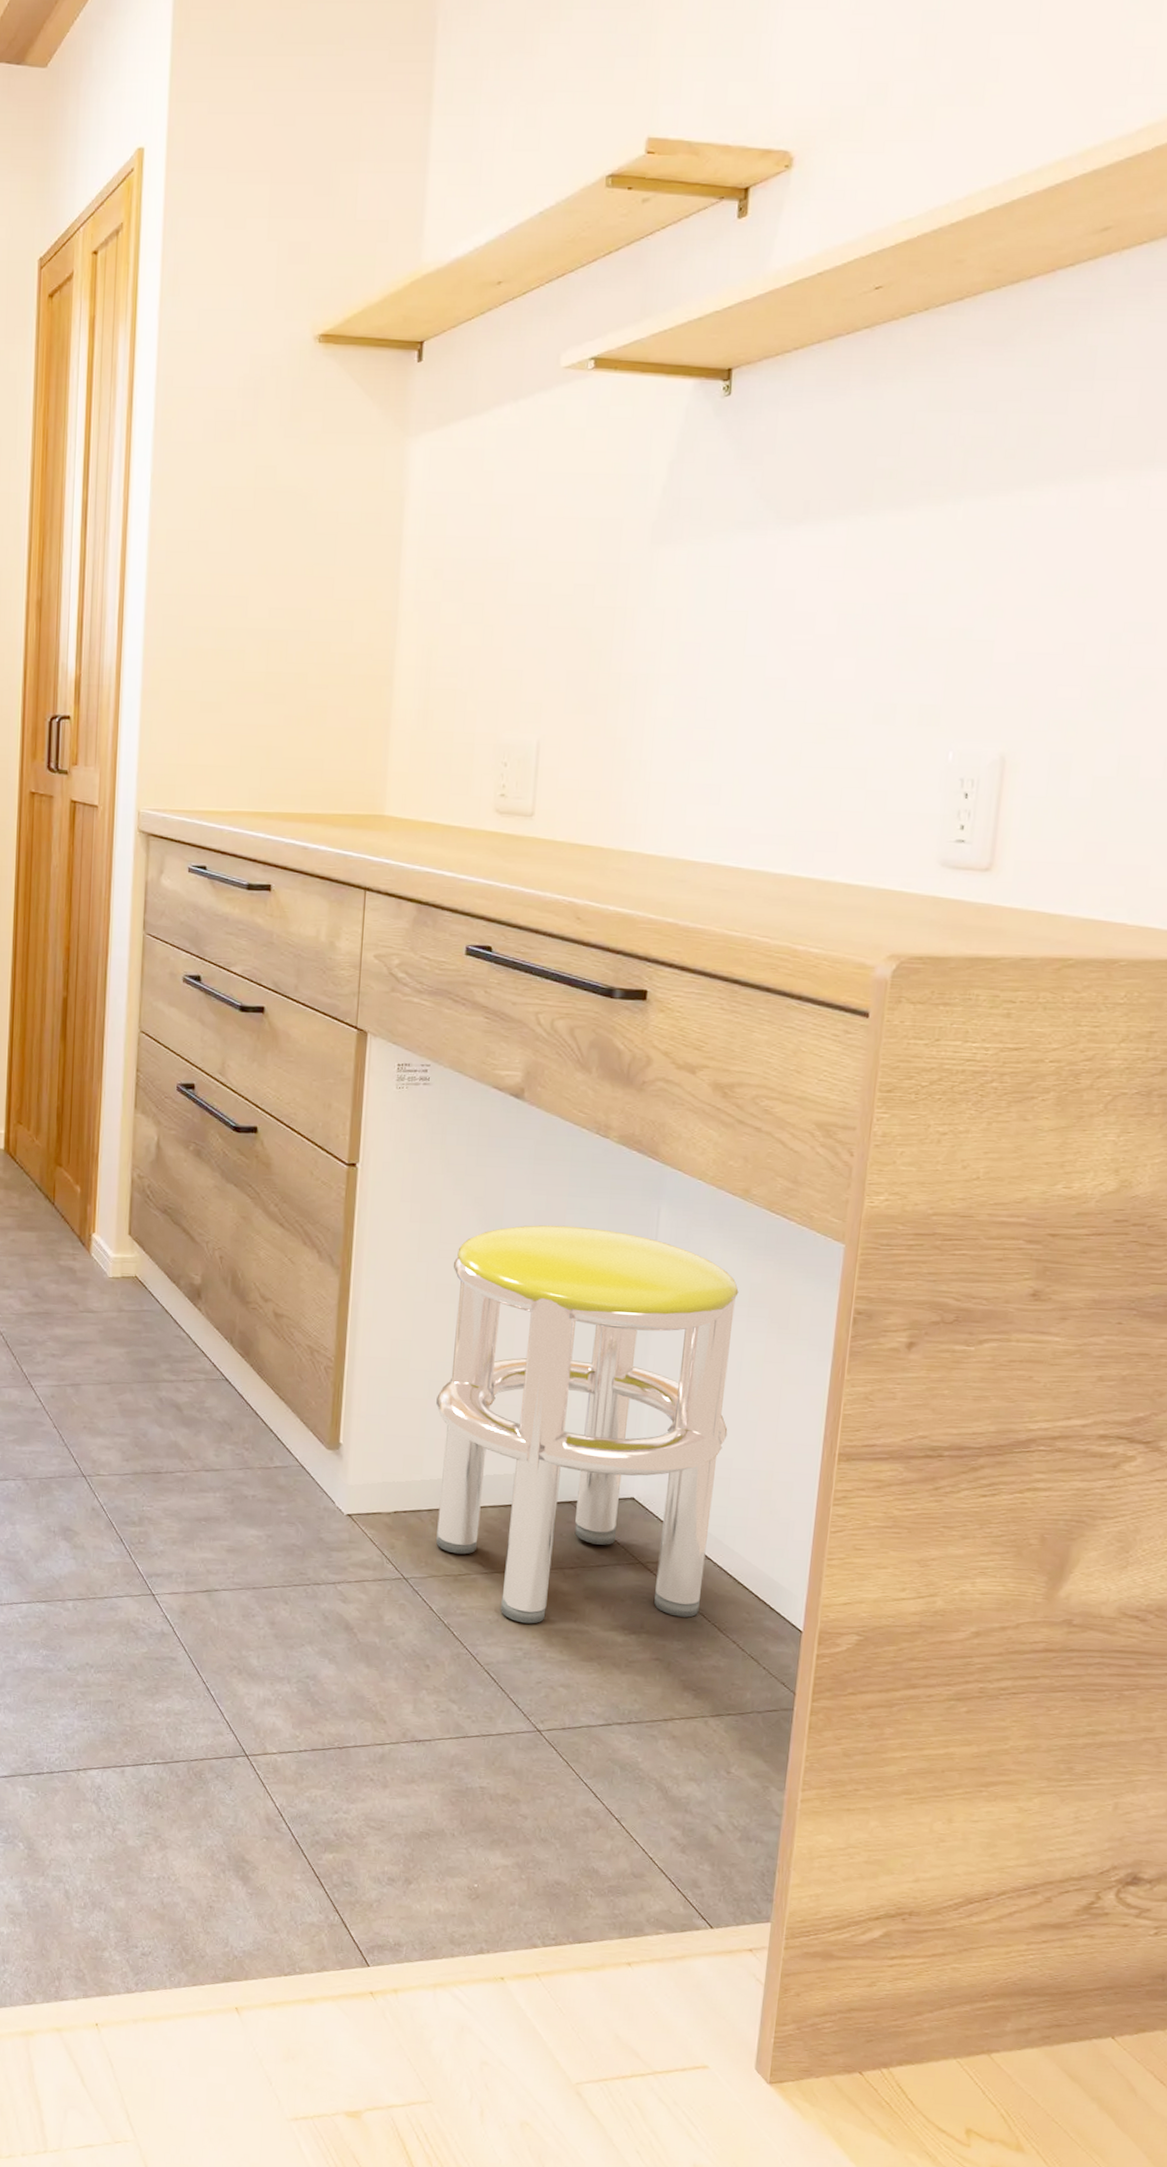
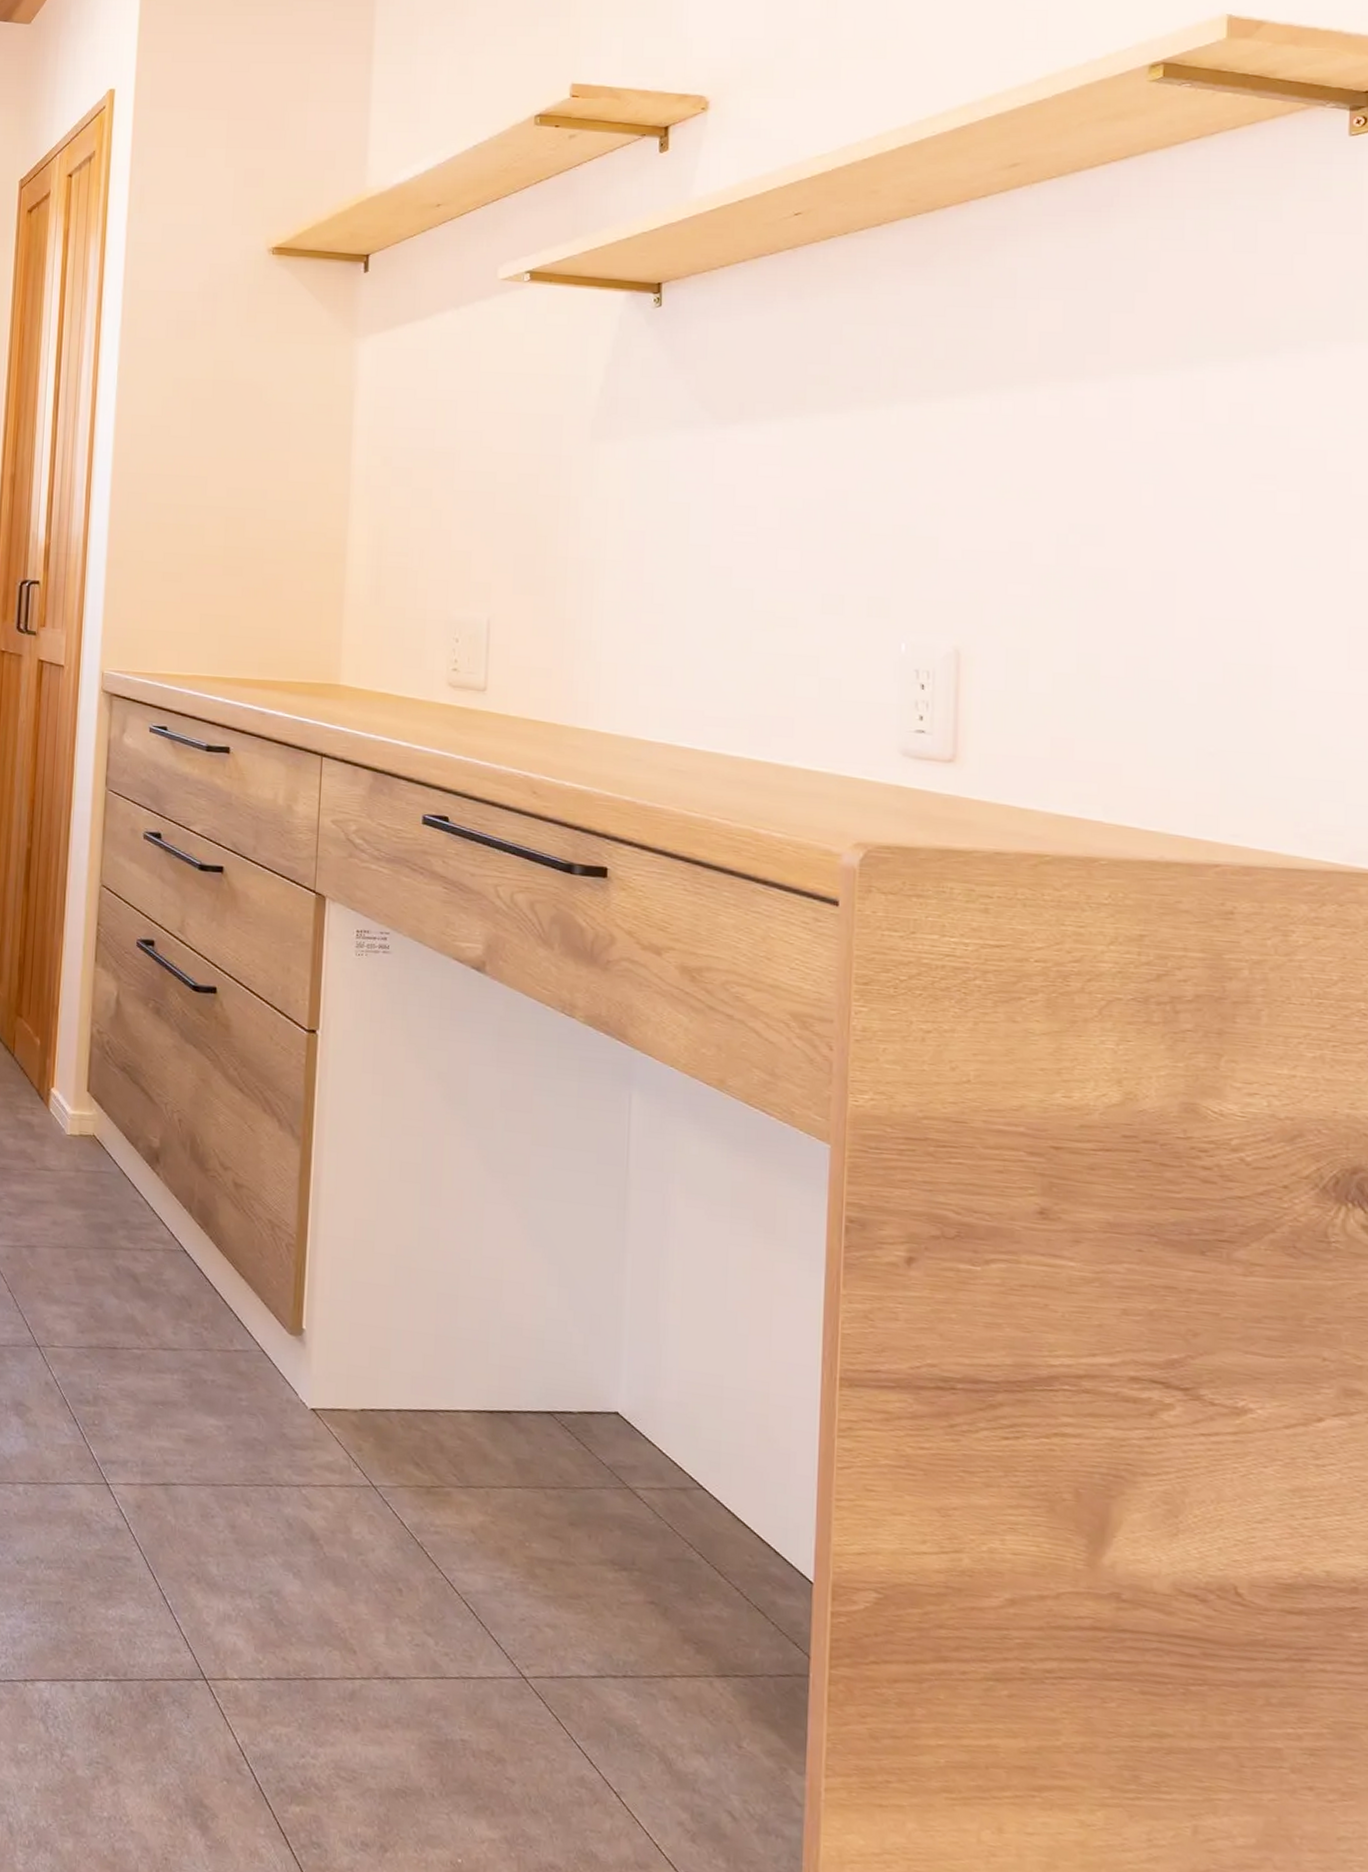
stool: present [436,1225,739,1624] -> none [403,1105,720,1556]

